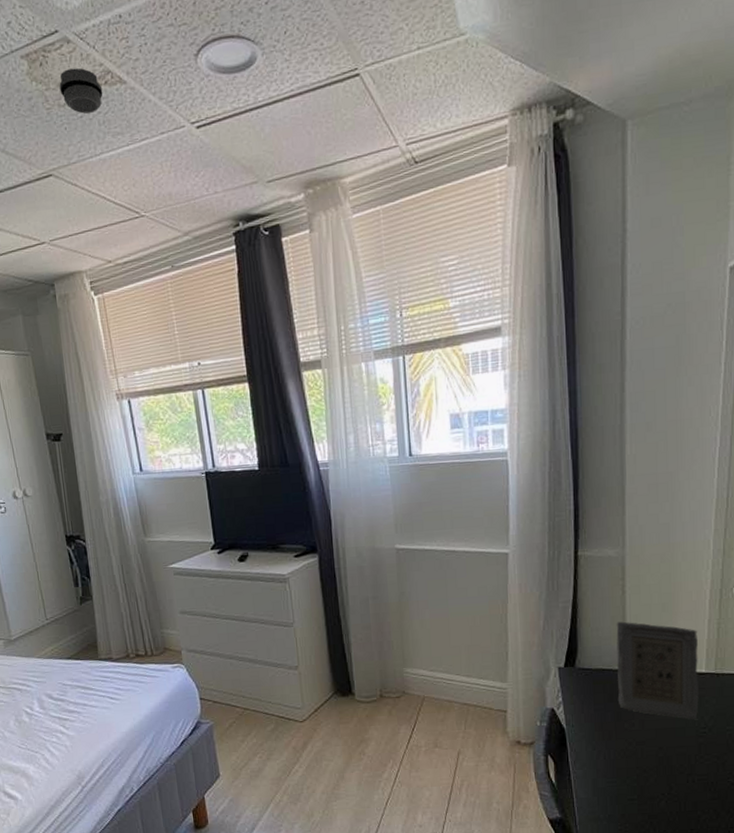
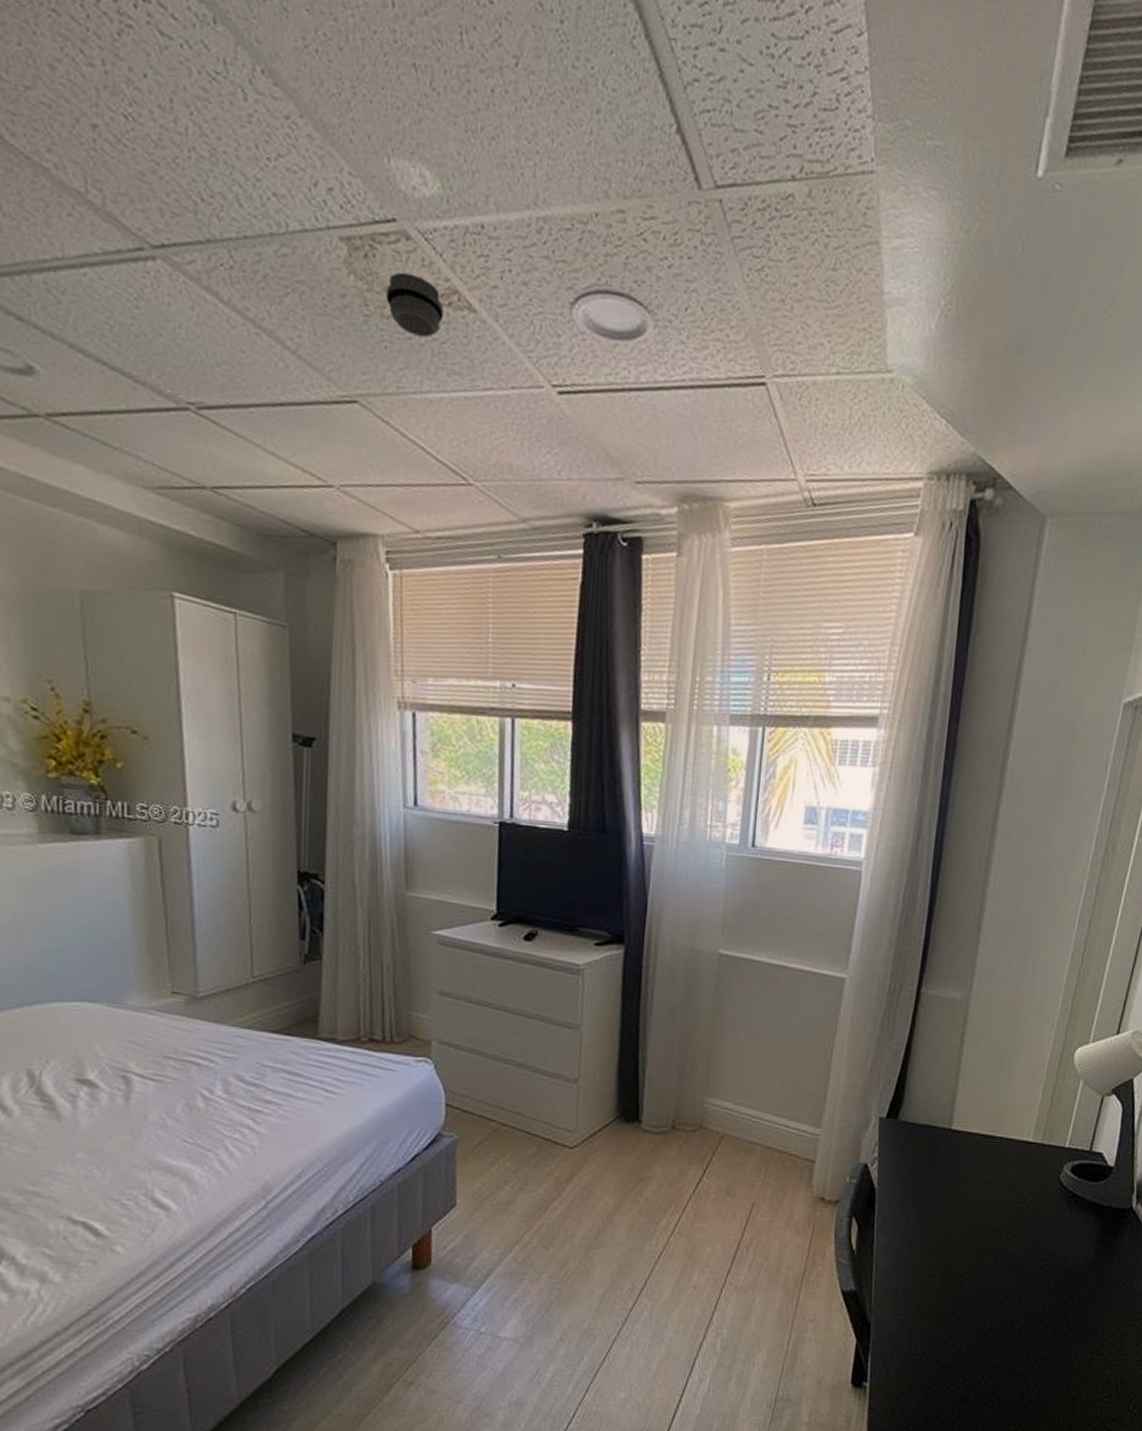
picture frame: present [616,621,699,720] -> none [937,1074,1031,1194]

